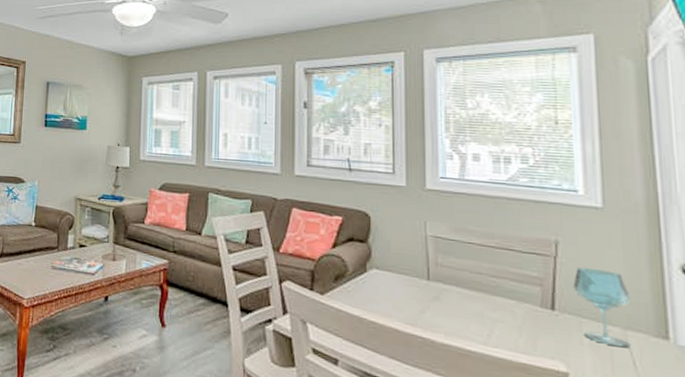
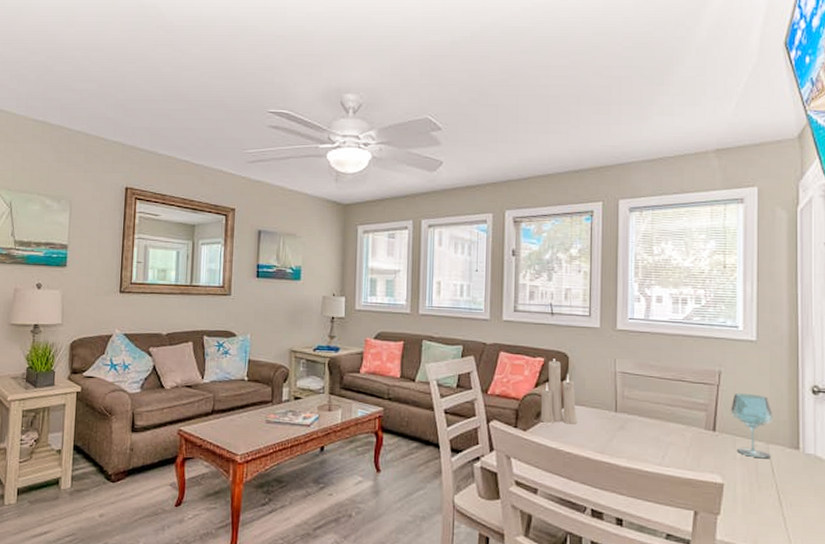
candle: none [339,218,382,291] -> present [540,359,577,424]

